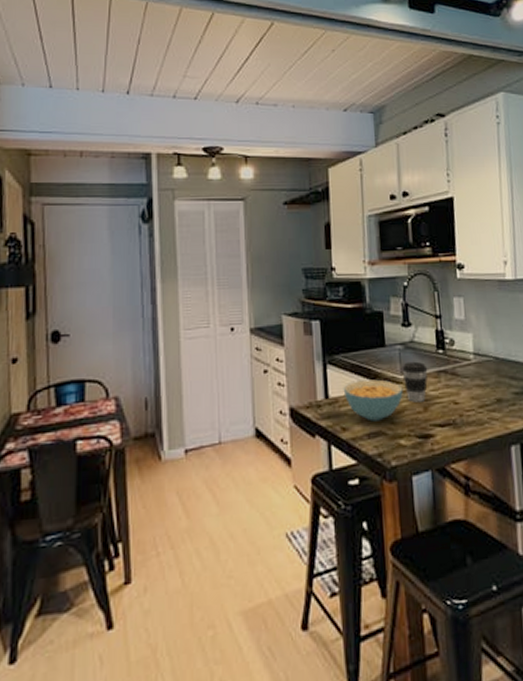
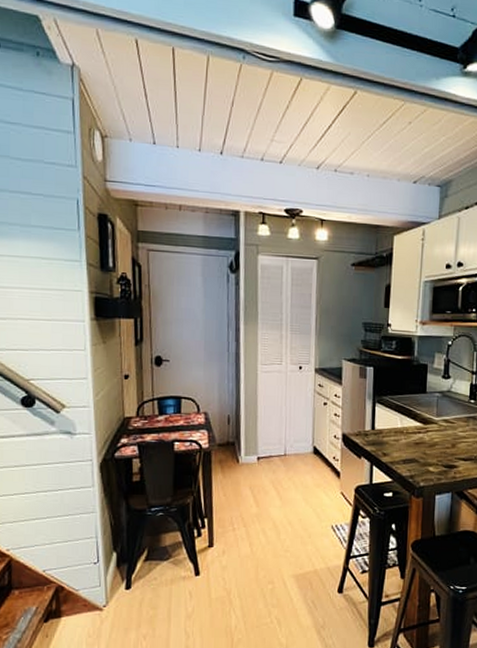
cereal bowl: present [343,379,403,422] -> none [387,418,437,451]
coffee cup: present [402,361,428,402] -> none [438,407,460,440]

